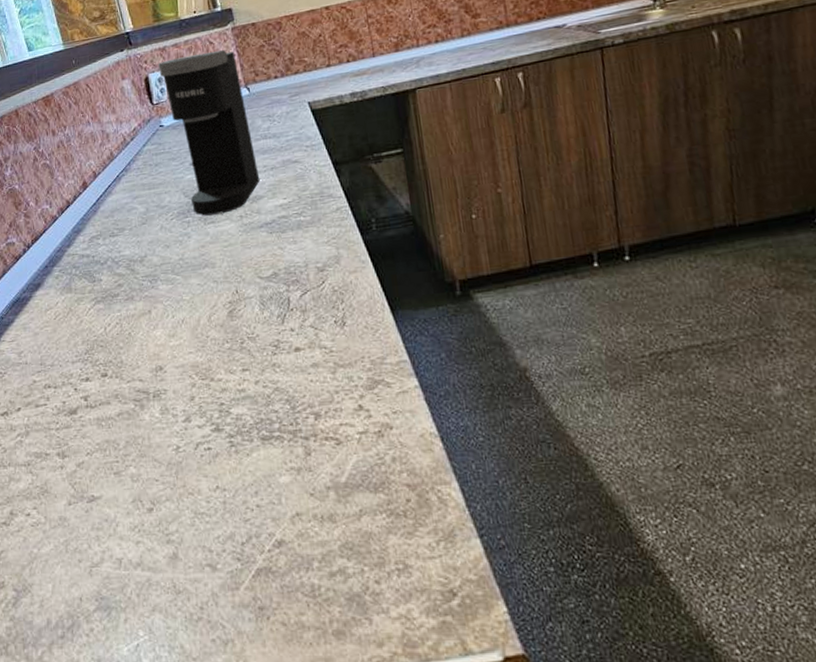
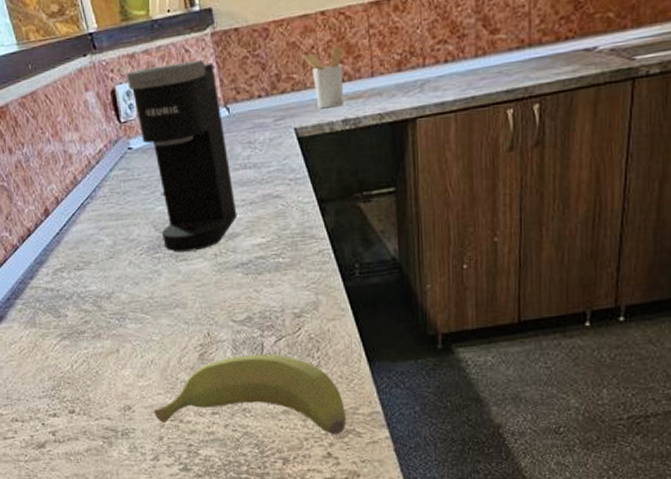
banana: none [185,308,375,387] -> present [154,354,347,435]
utensil holder: none [311,33,350,85] -> present [302,45,344,109]

